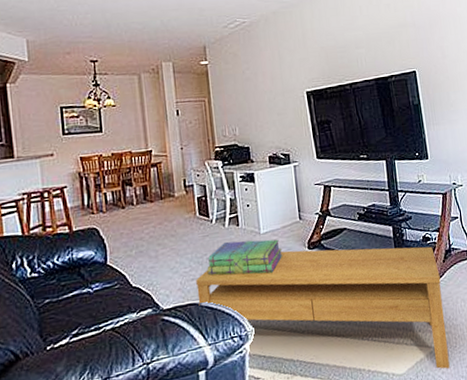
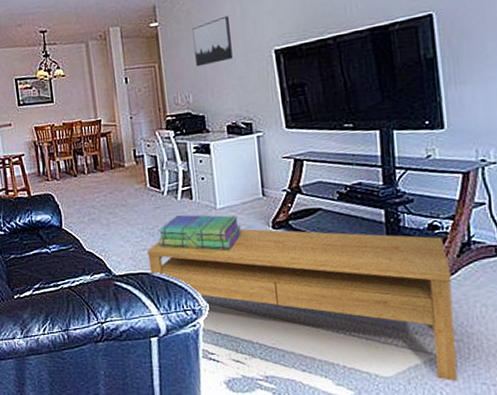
wall art: none [238,60,273,103] -> present [192,15,233,67]

